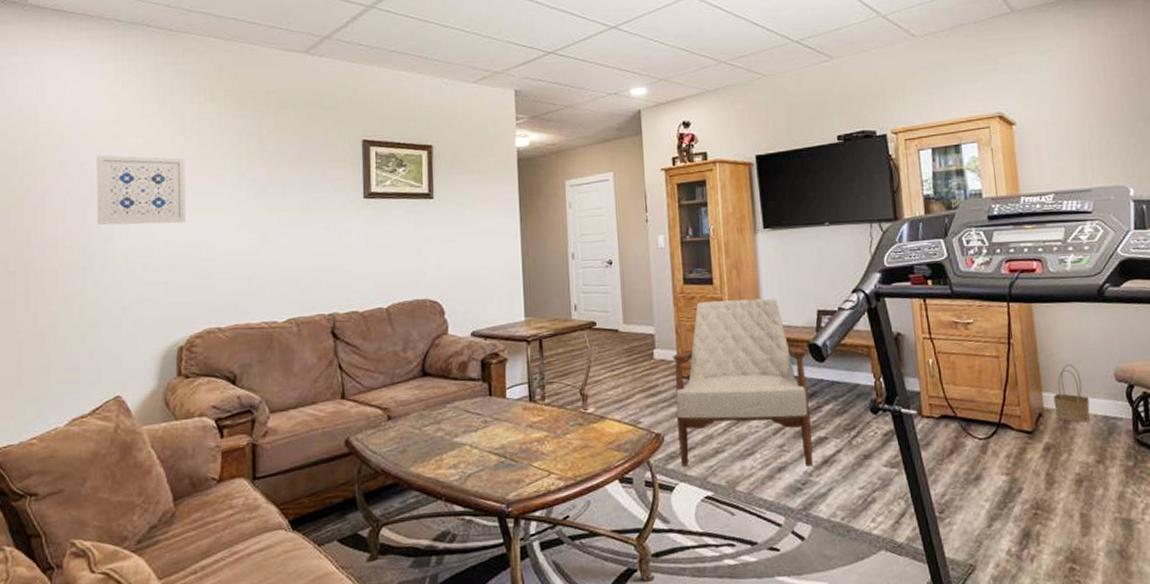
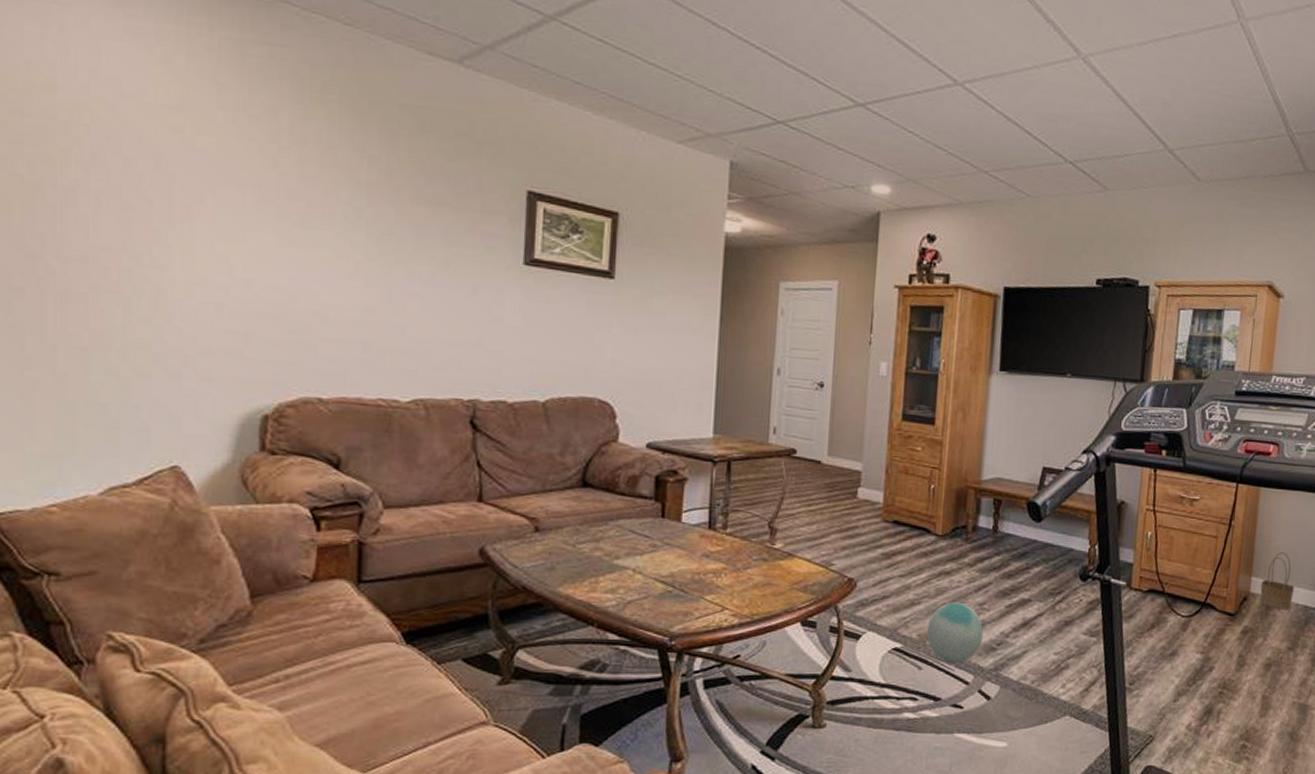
wall art: present [97,155,186,225] -> none [147,149,279,260]
armchair: present [672,298,814,467] -> none [871,442,1024,627]
ball: none [733,446,788,507] -> present [926,602,984,663]

